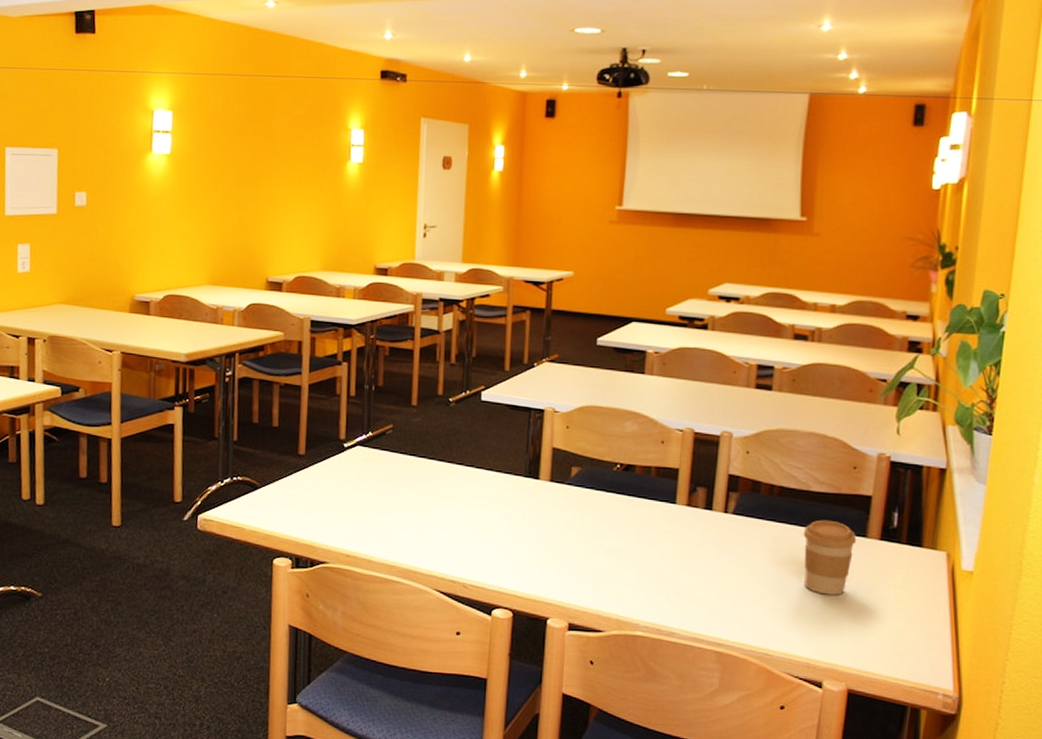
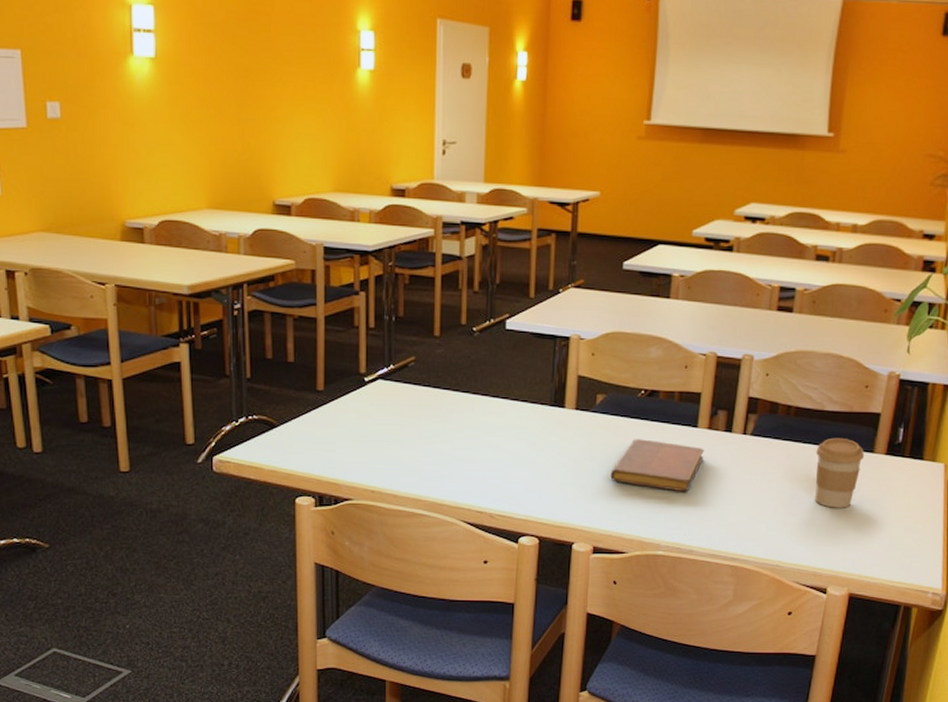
notebook: none [586,513,684,571] -> present [610,439,704,492]

